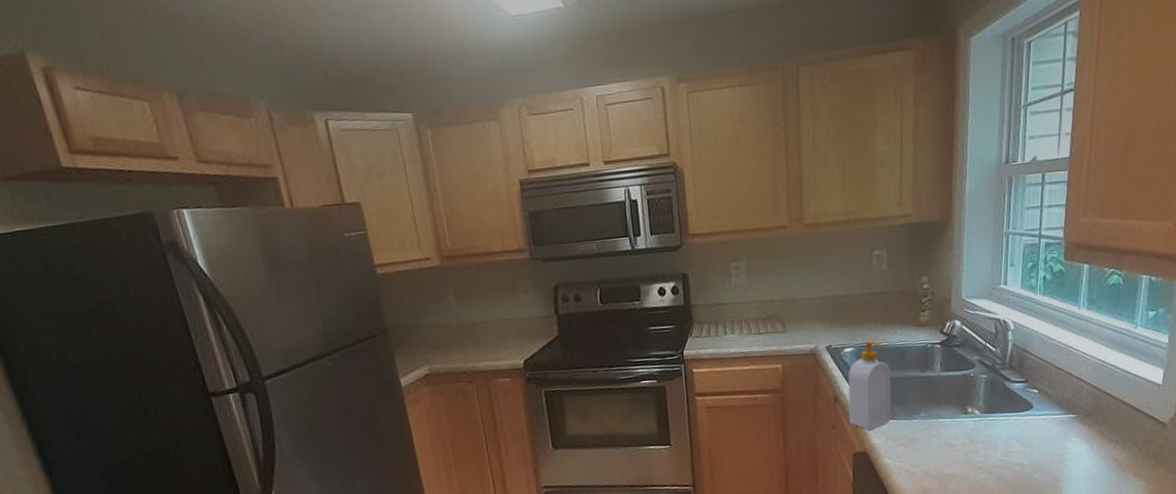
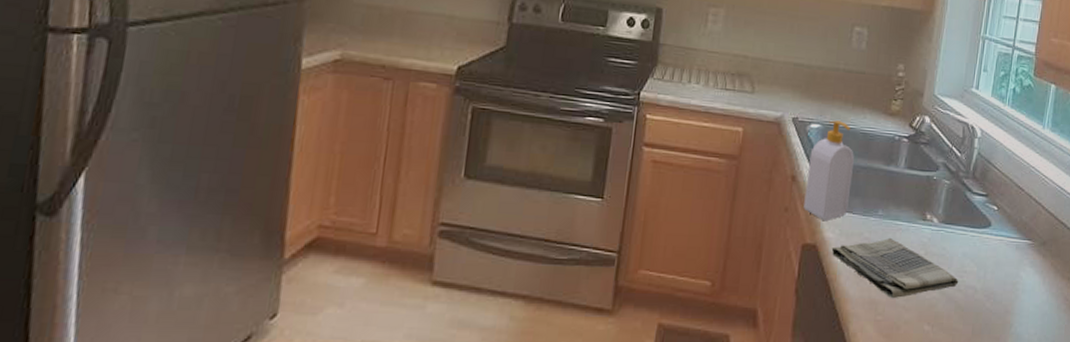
dish towel: none [881,434,1006,485] -> present [831,237,959,298]

